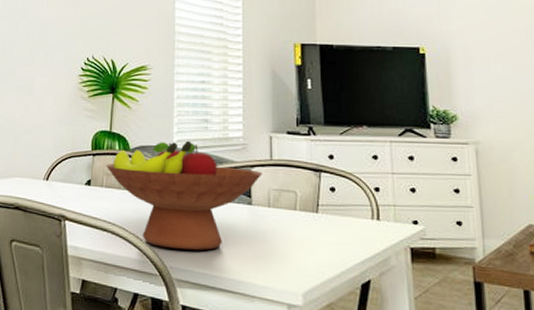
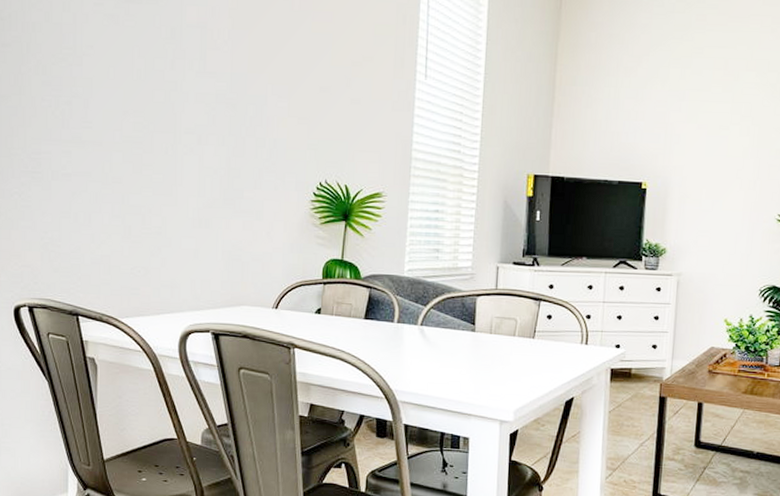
fruit bowl: present [105,140,263,250] -> none [336,269,487,374]

